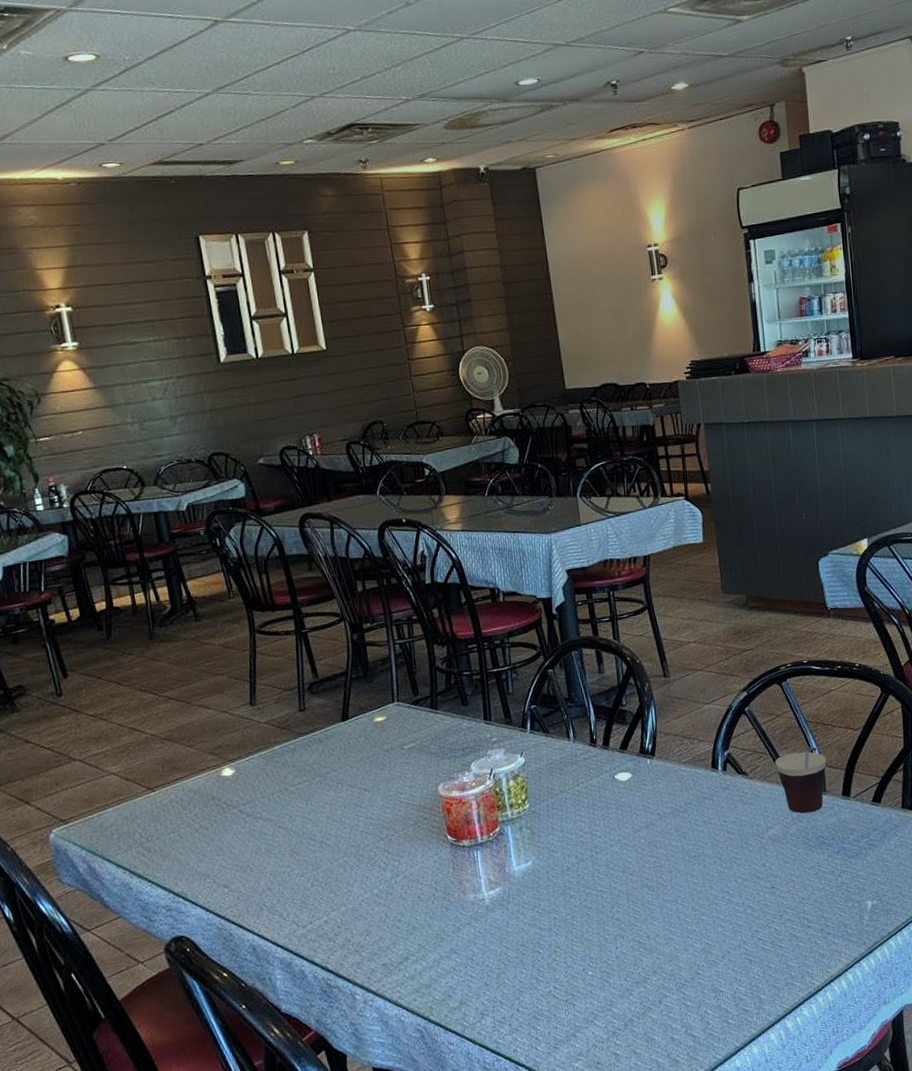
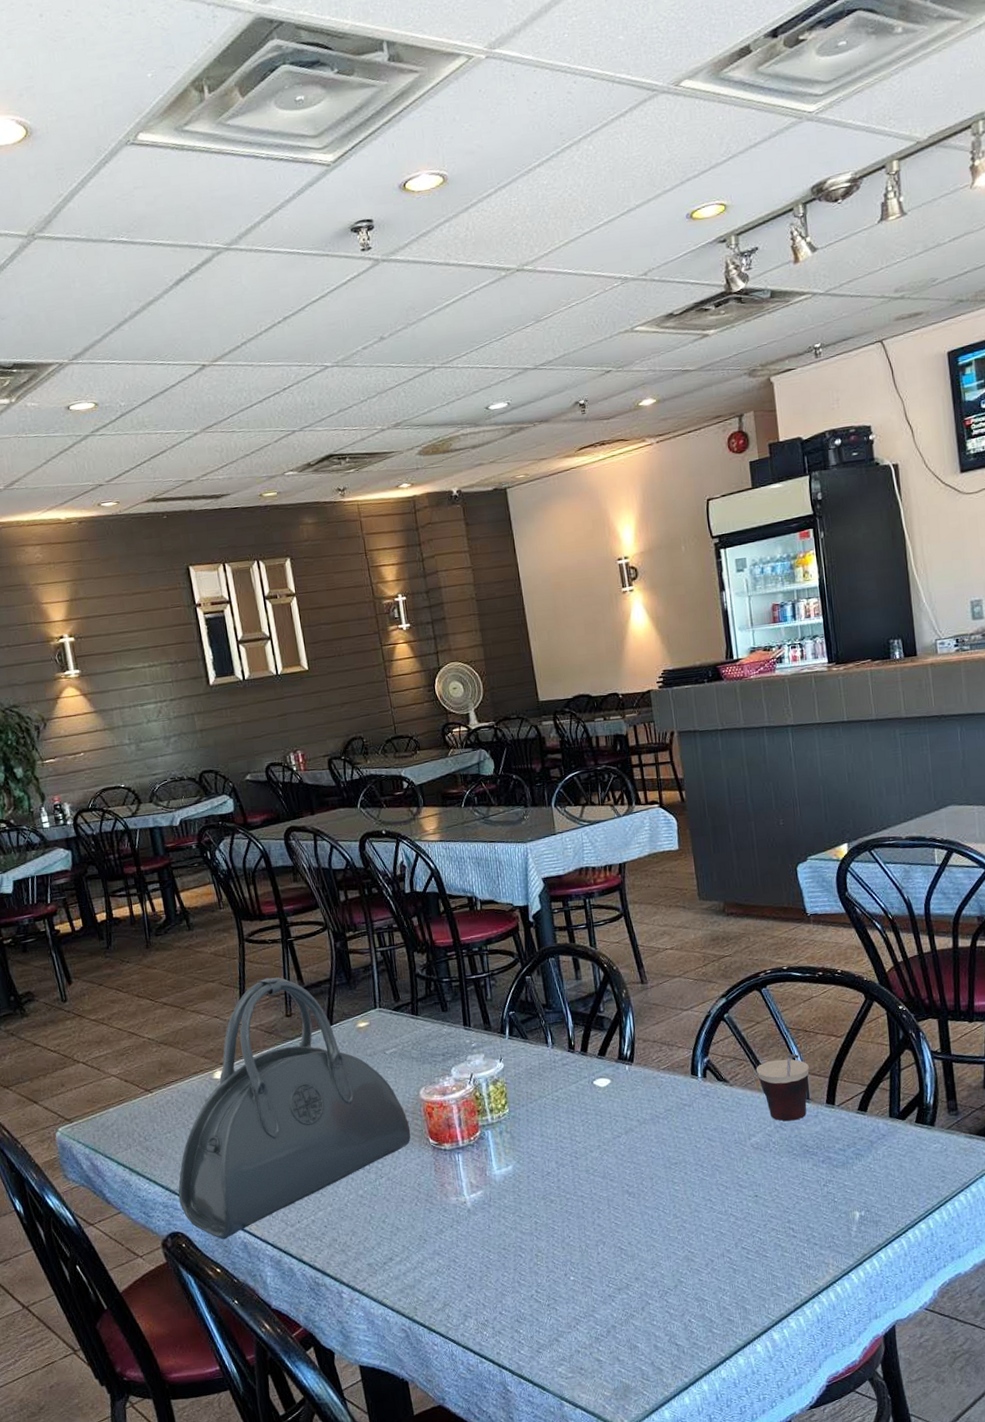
handbag: none [182,670,429,943] -> present [178,977,411,1240]

